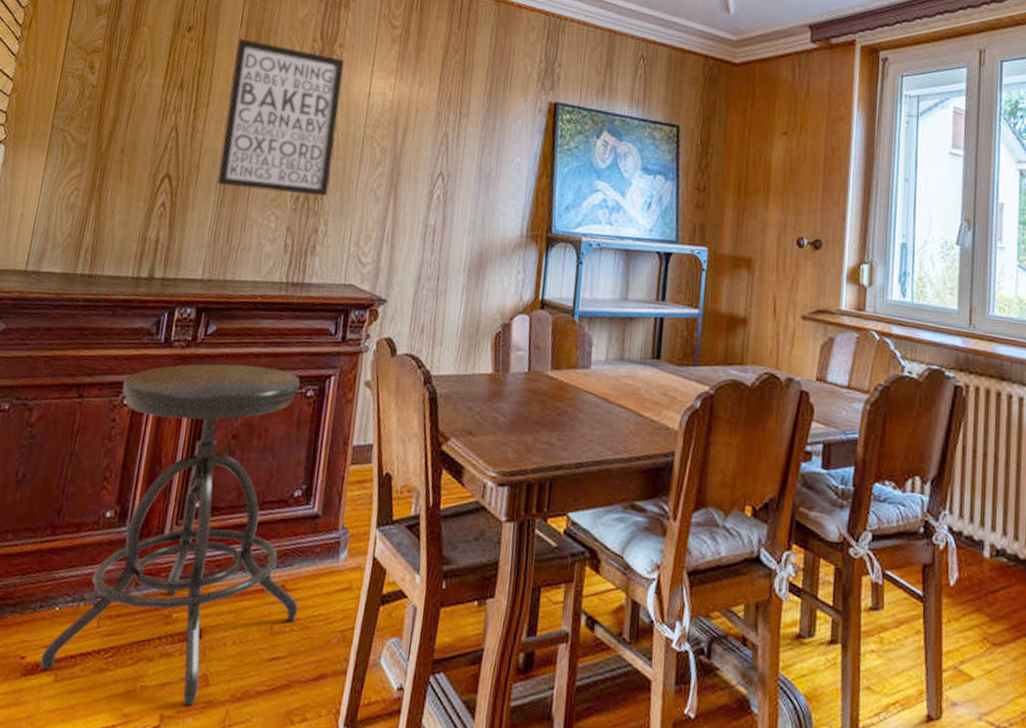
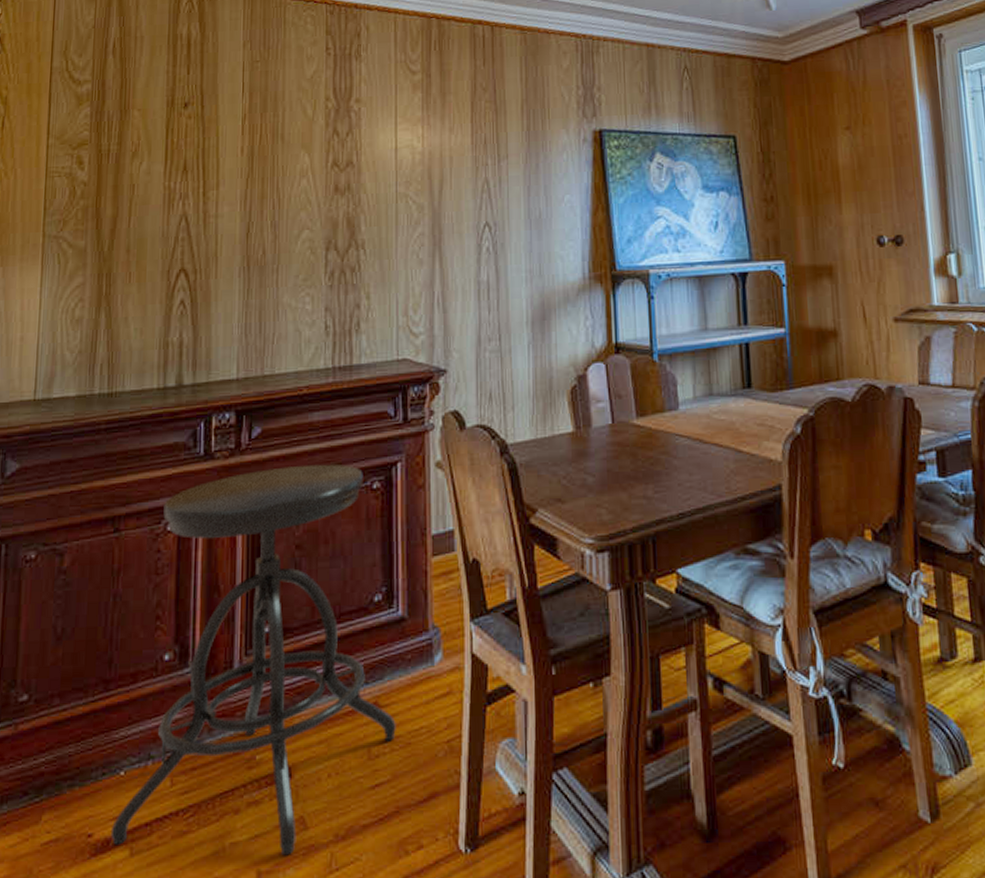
wall art: present [217,39,345,196] -> none [239,108,366,272]

